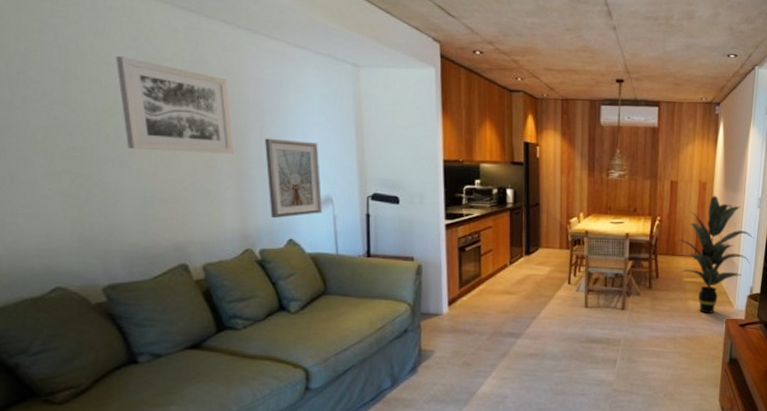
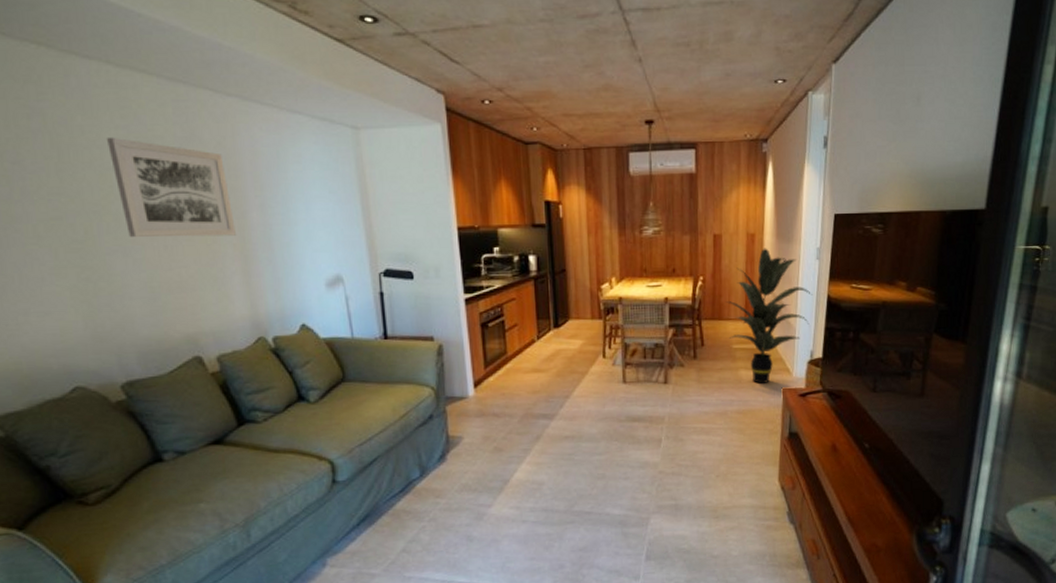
picture frame: present [265,138,323,218] -> none [267,215,334,302]

